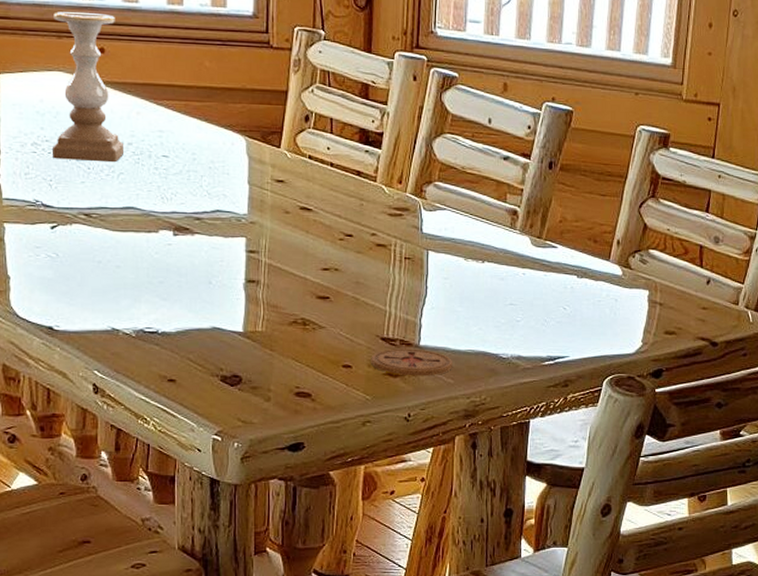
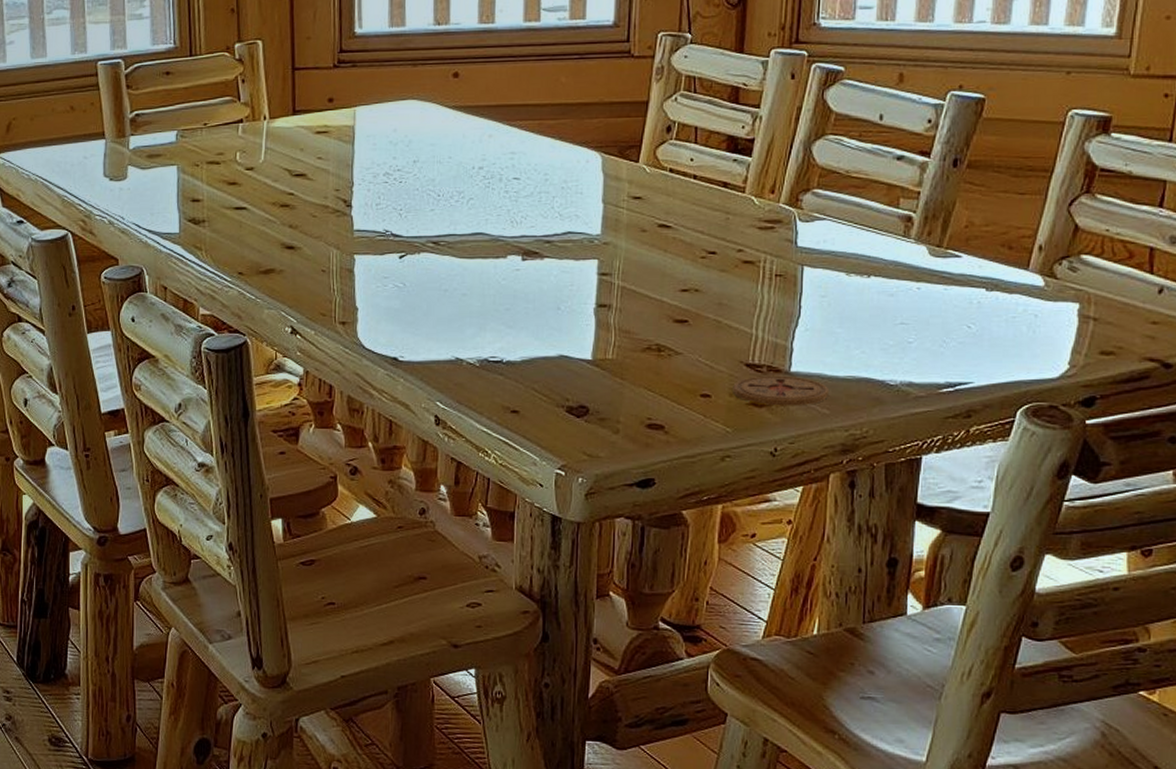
candle holder: present [53,11,125,163] -> none [404,37,475,189]

